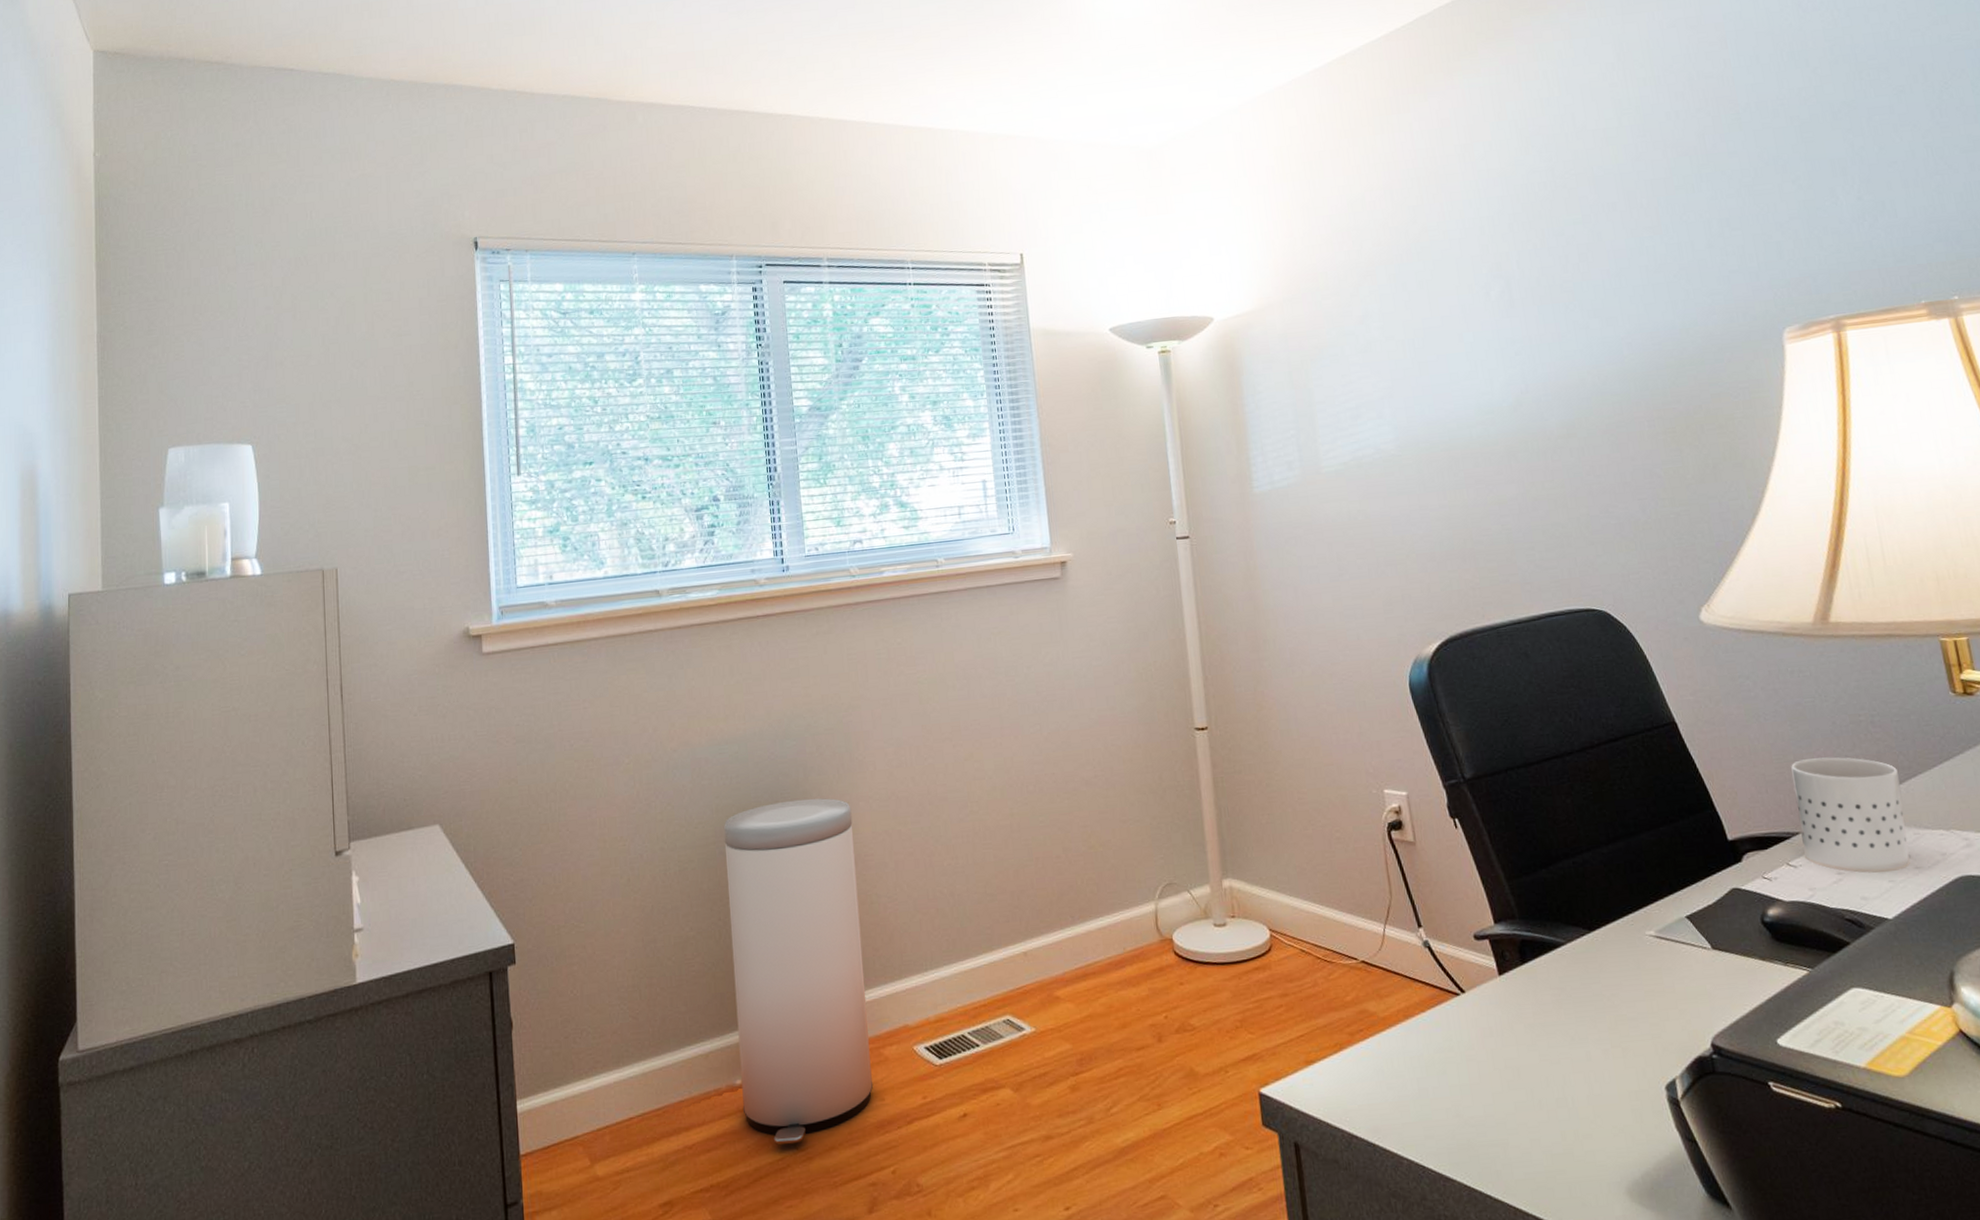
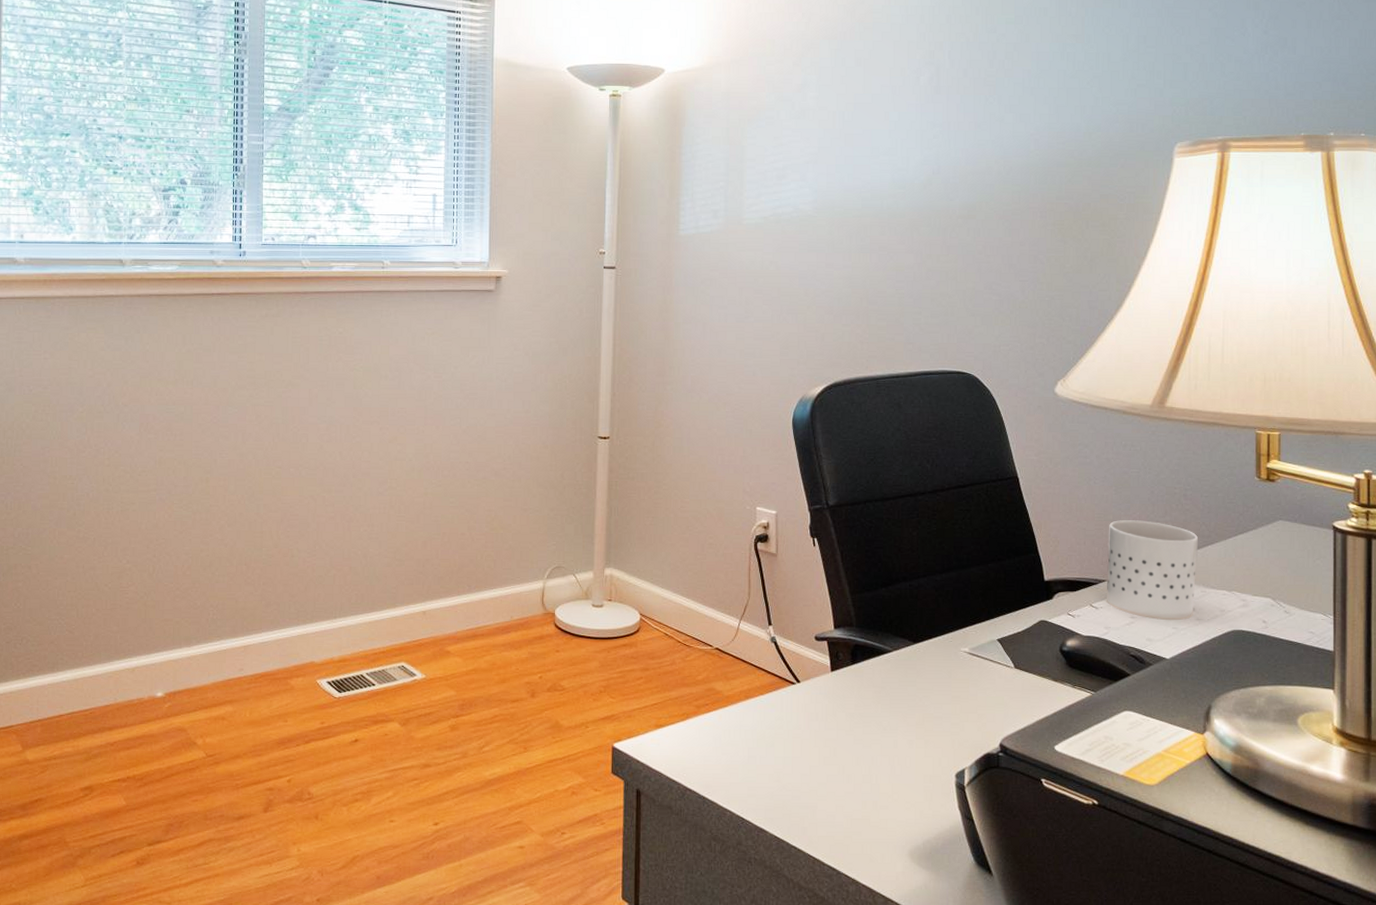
pedal bin: present [723,798,874,1145] -> none [161,460,282,750]

